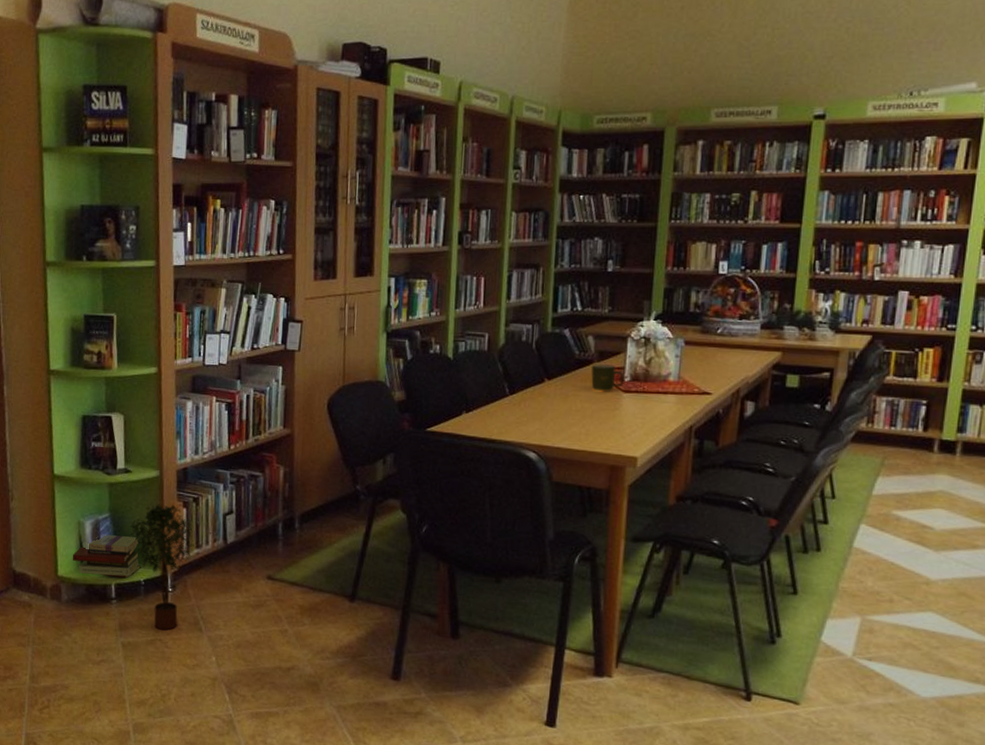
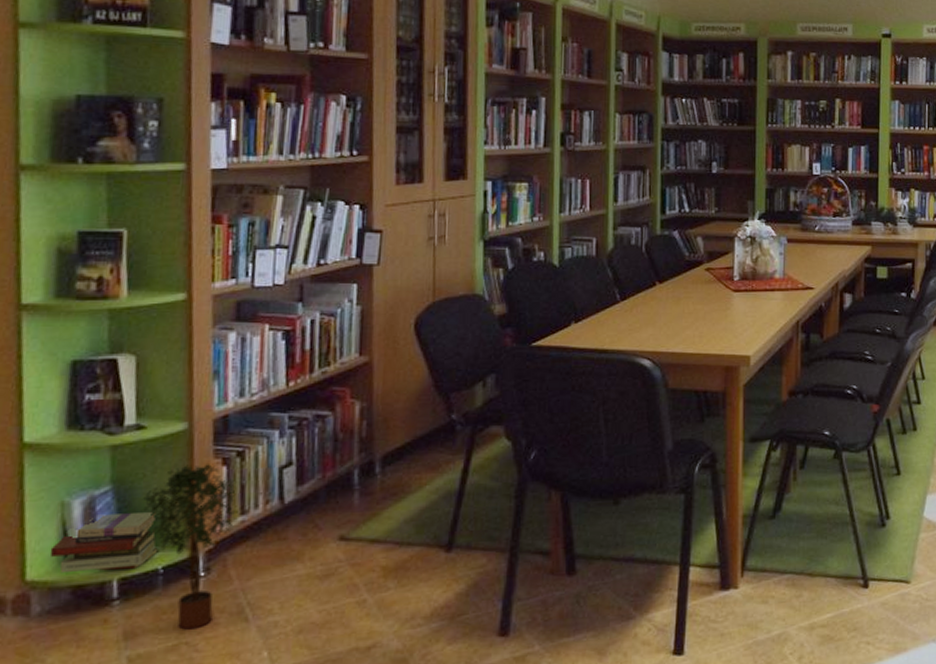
mug: present [591,364,624,392] -> none [702,265,733,292]

